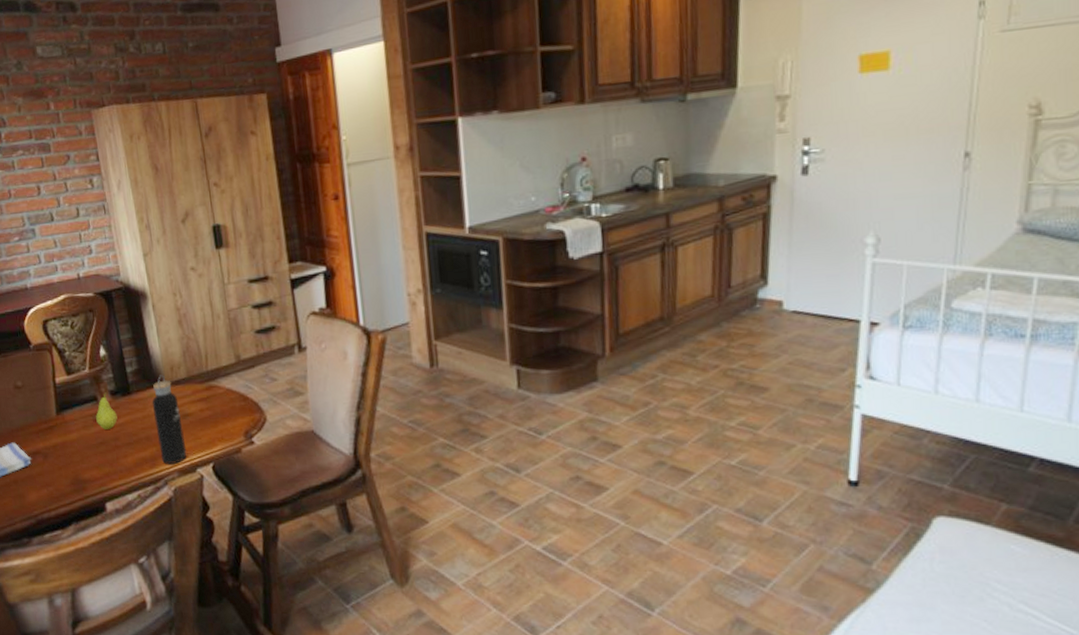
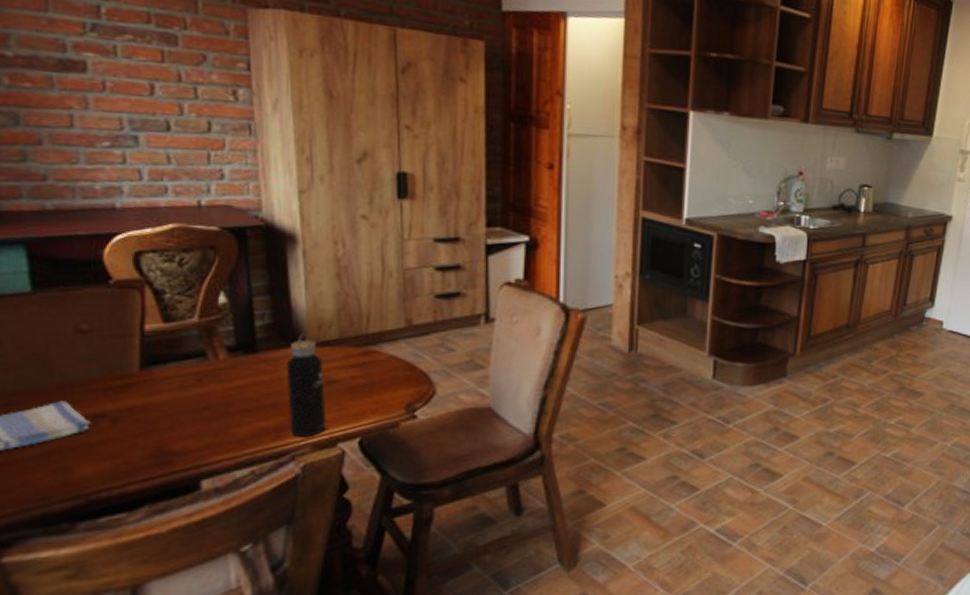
fruit: present [96,392,118,429] -> none [201,347,233,392]

